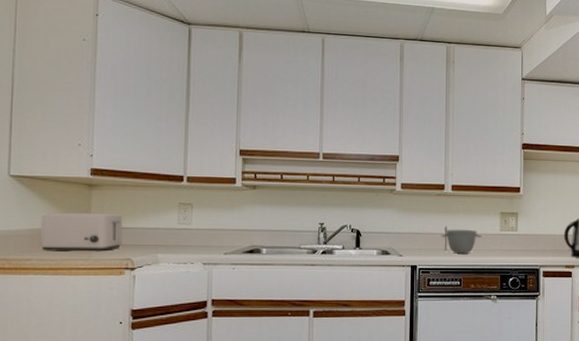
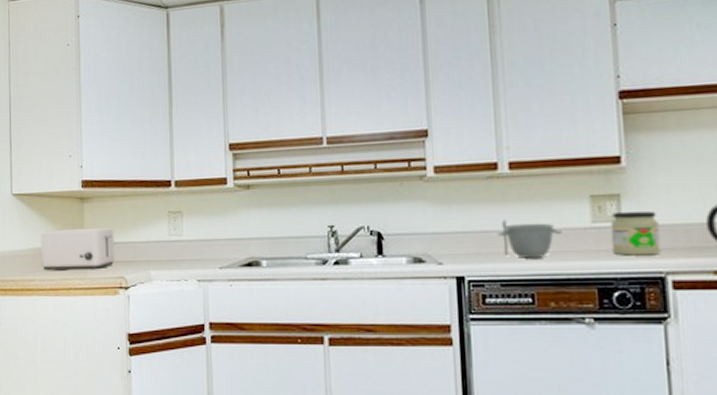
jar: none [511,224,538,254] -> present [610,211,661,256]

